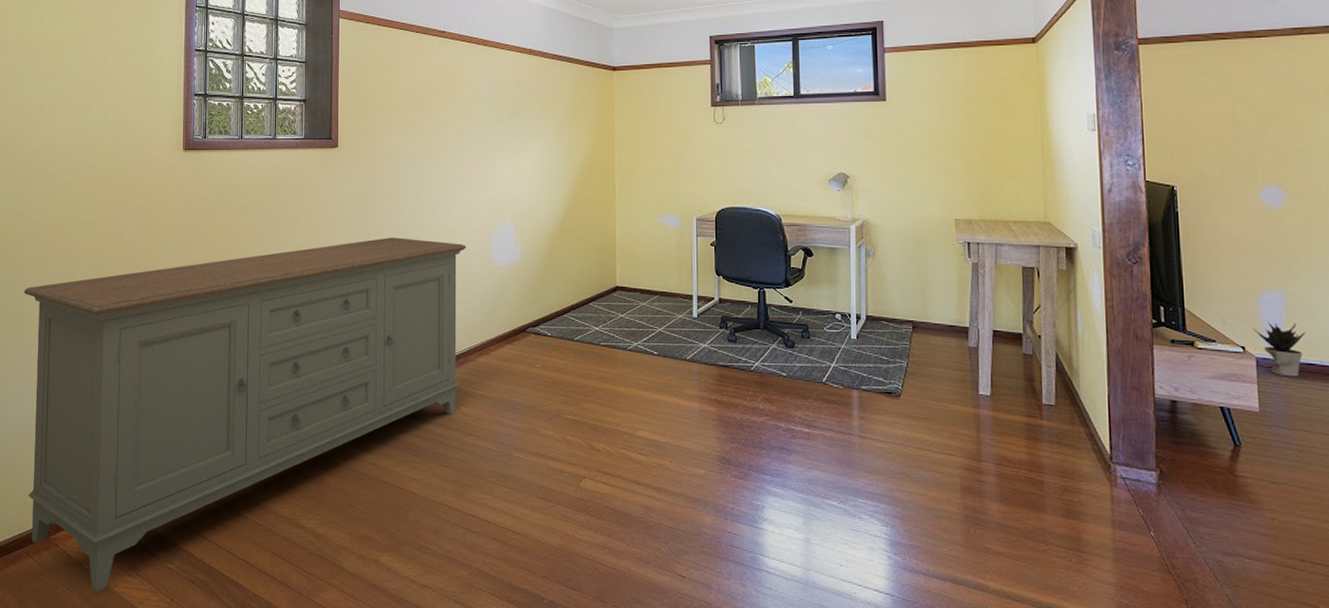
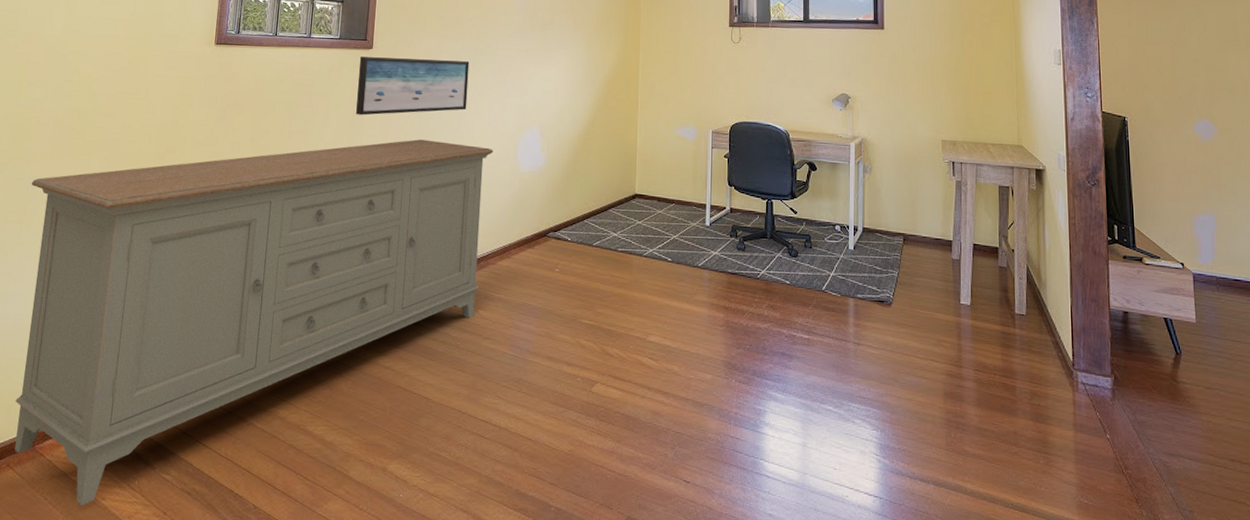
wall art: none [325,156,437,215] -> present [356,57,470,116]
potted plant: present [1253,321,1305,377] -> none [1190,240,1232,292]

